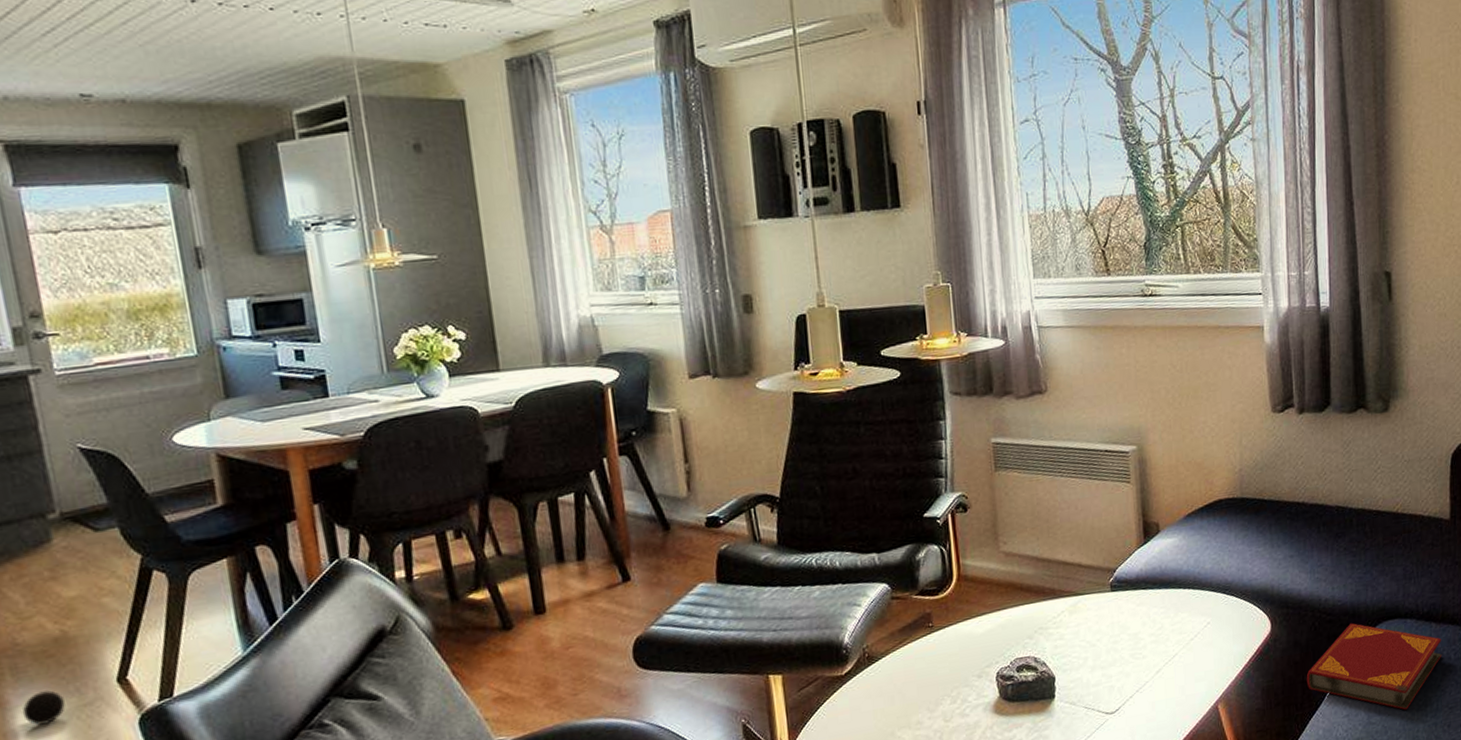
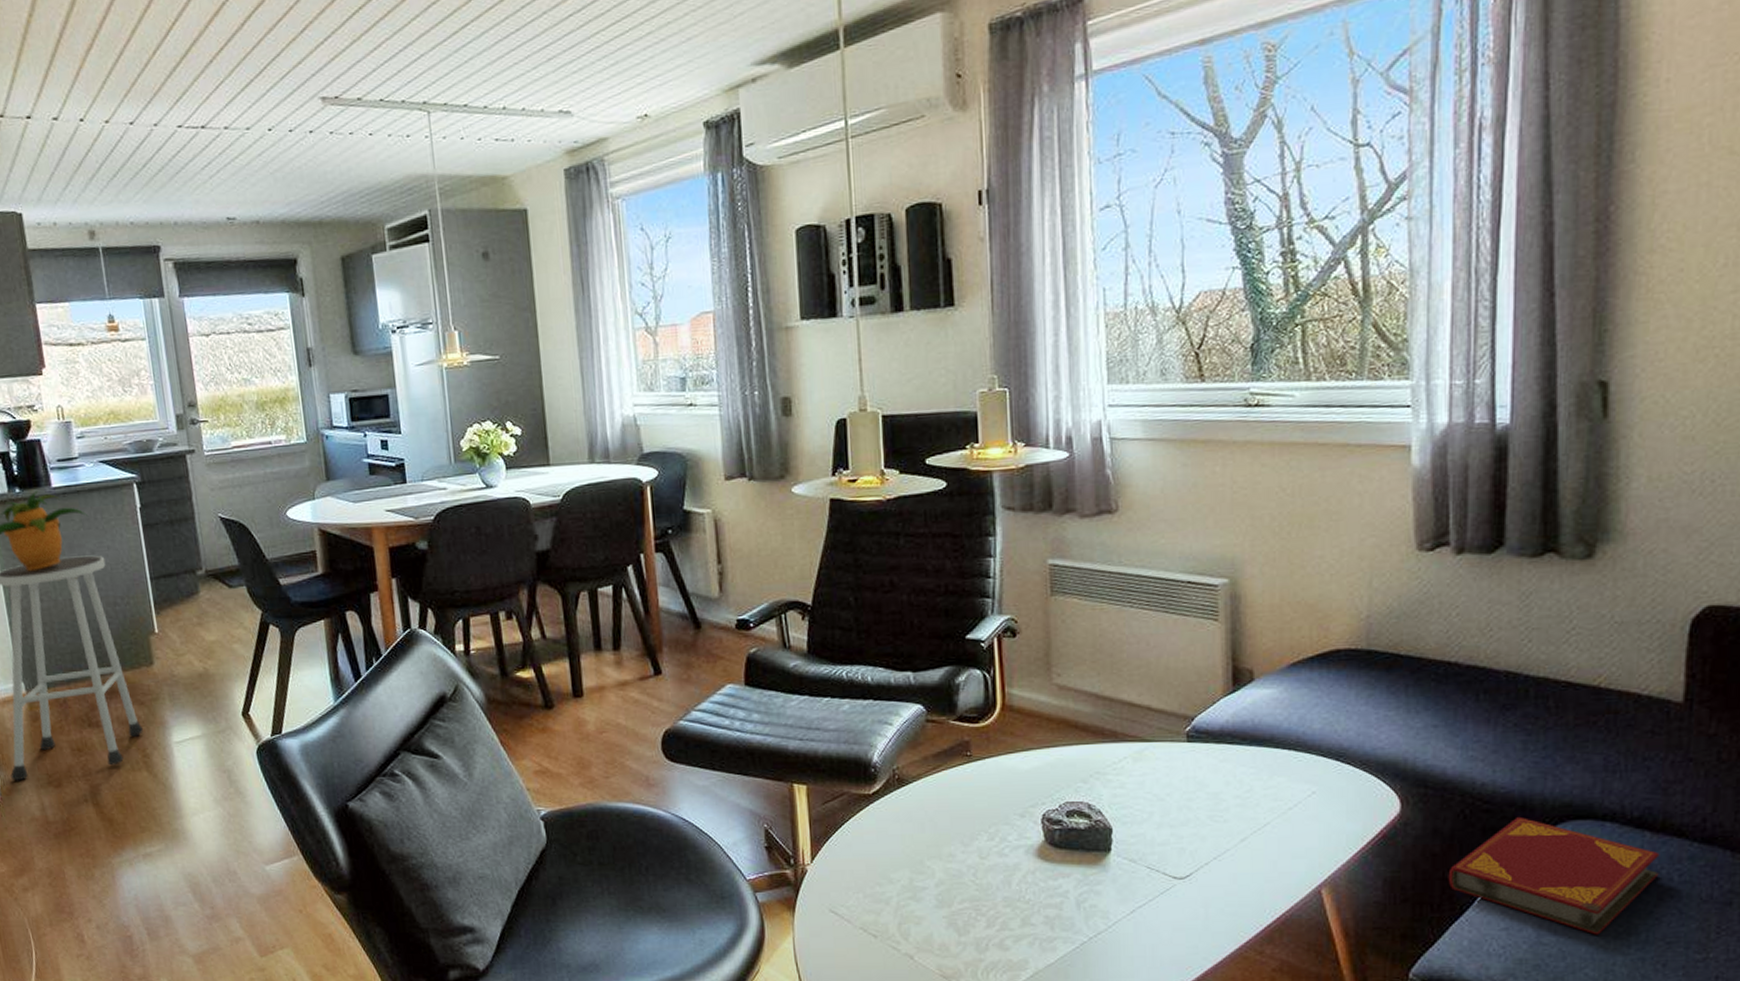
decorative ball: present [22,690,66,726] -> none [176,716,206,744]

